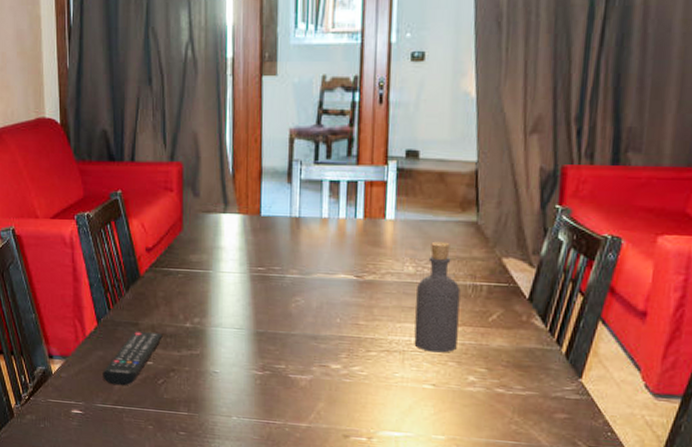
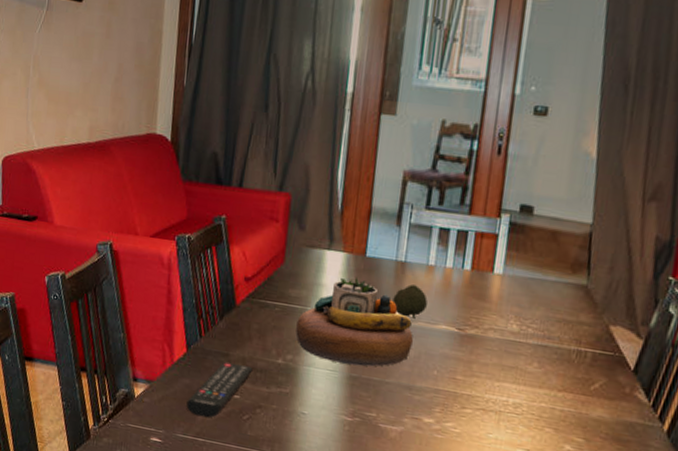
decorative bowl: none [200,236,314,322] -> present [296,276,413,367]
fruit: none [291,238,324,271] -> present [393,284,428,319]
bottle: present [414,241,461,353] -> none [511,301,564,418]

